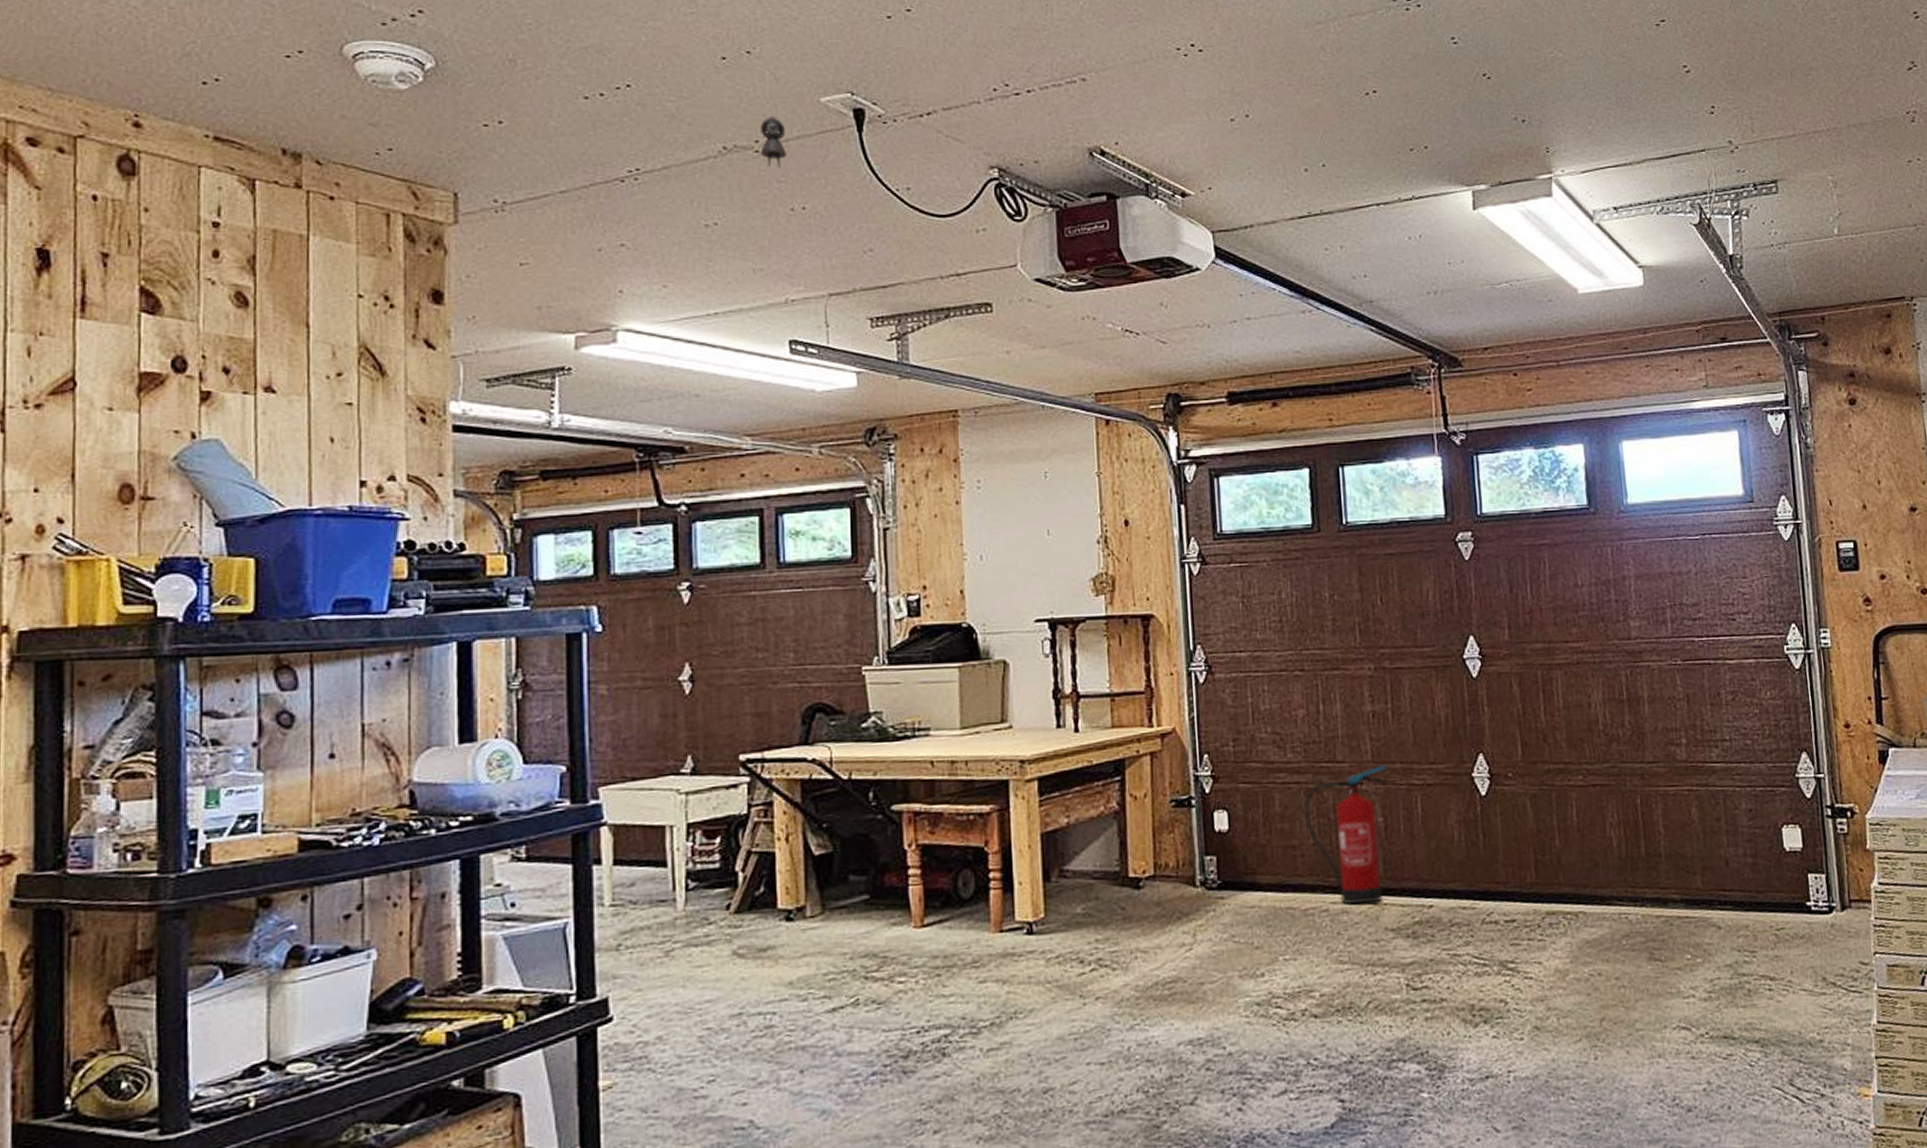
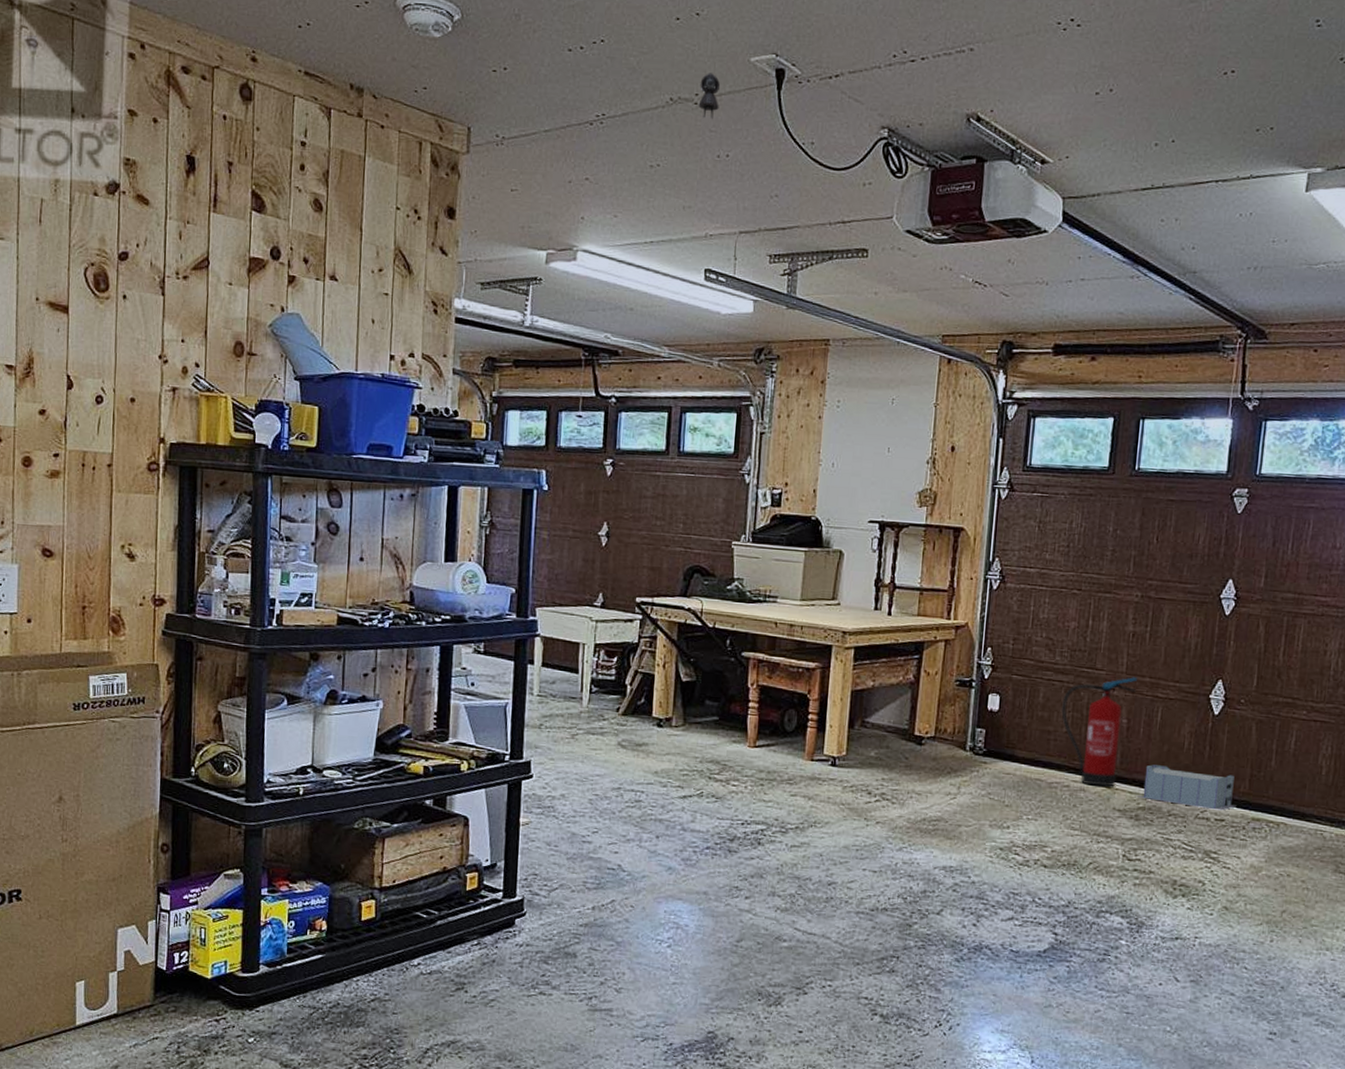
storage bin: none [1409,864,1527,911] -> present [1136,764,1237,811]

